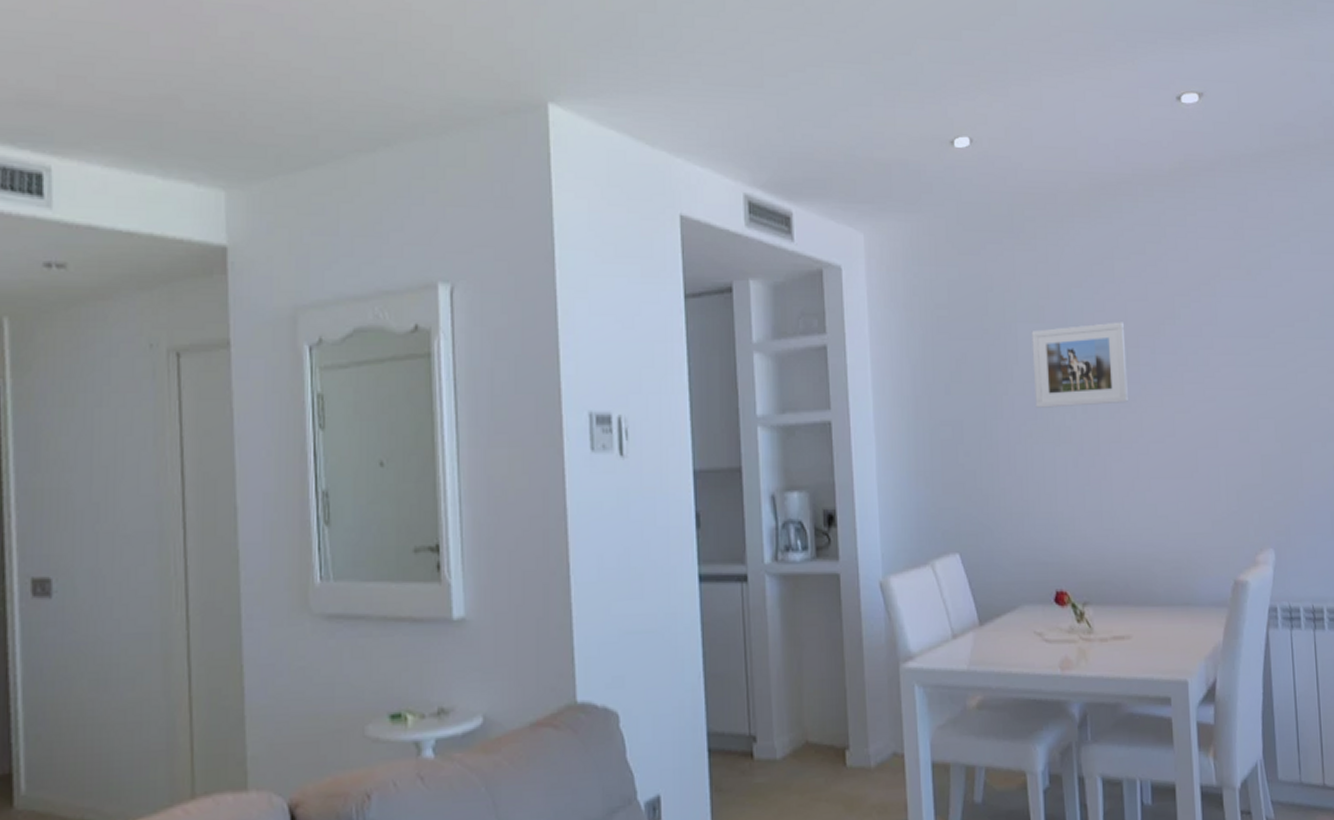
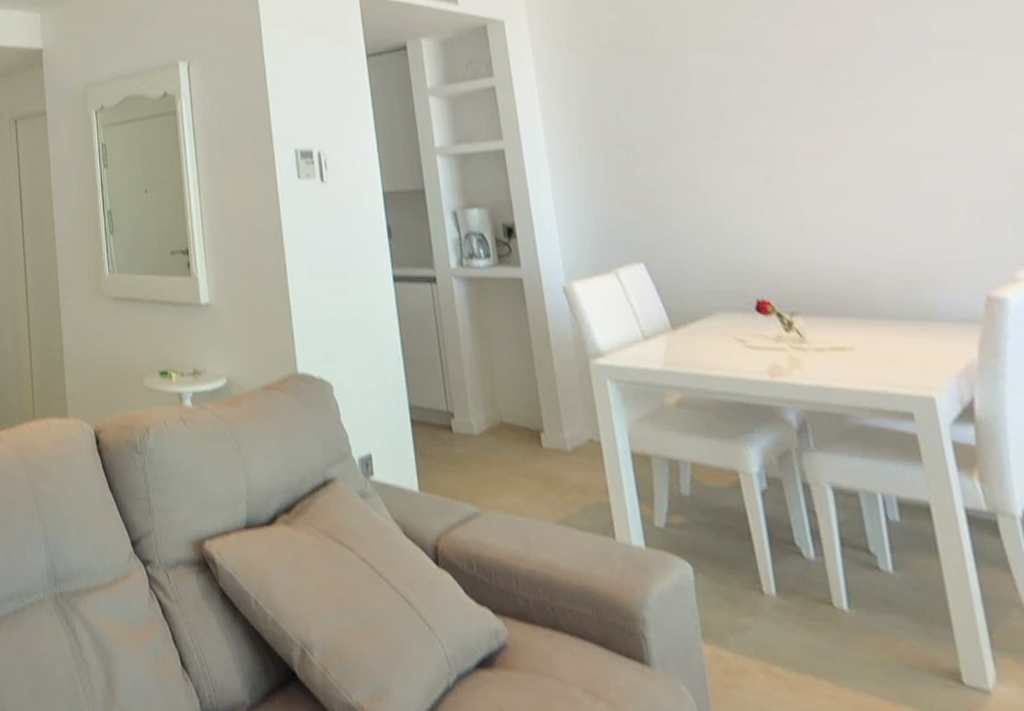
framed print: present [1031,322,1128,408] -> none [704,45,826,130]

